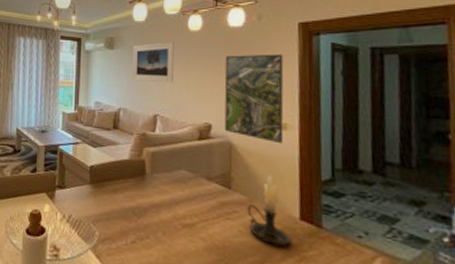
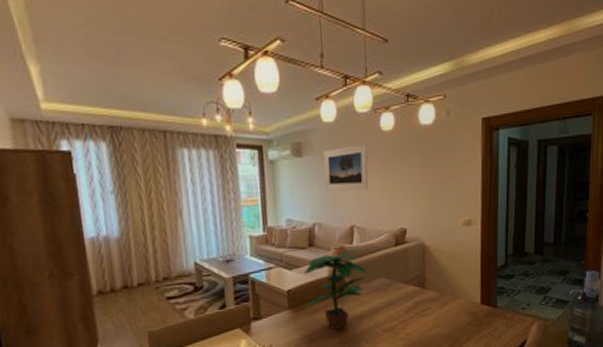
potted plant: none [106,138,170,214] -> present [304,251,369,330]
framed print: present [224,54,284,144] -> none [417,151,469,239]
candle holder: present [247,175,292,246] -> none [439,269,475,331]

